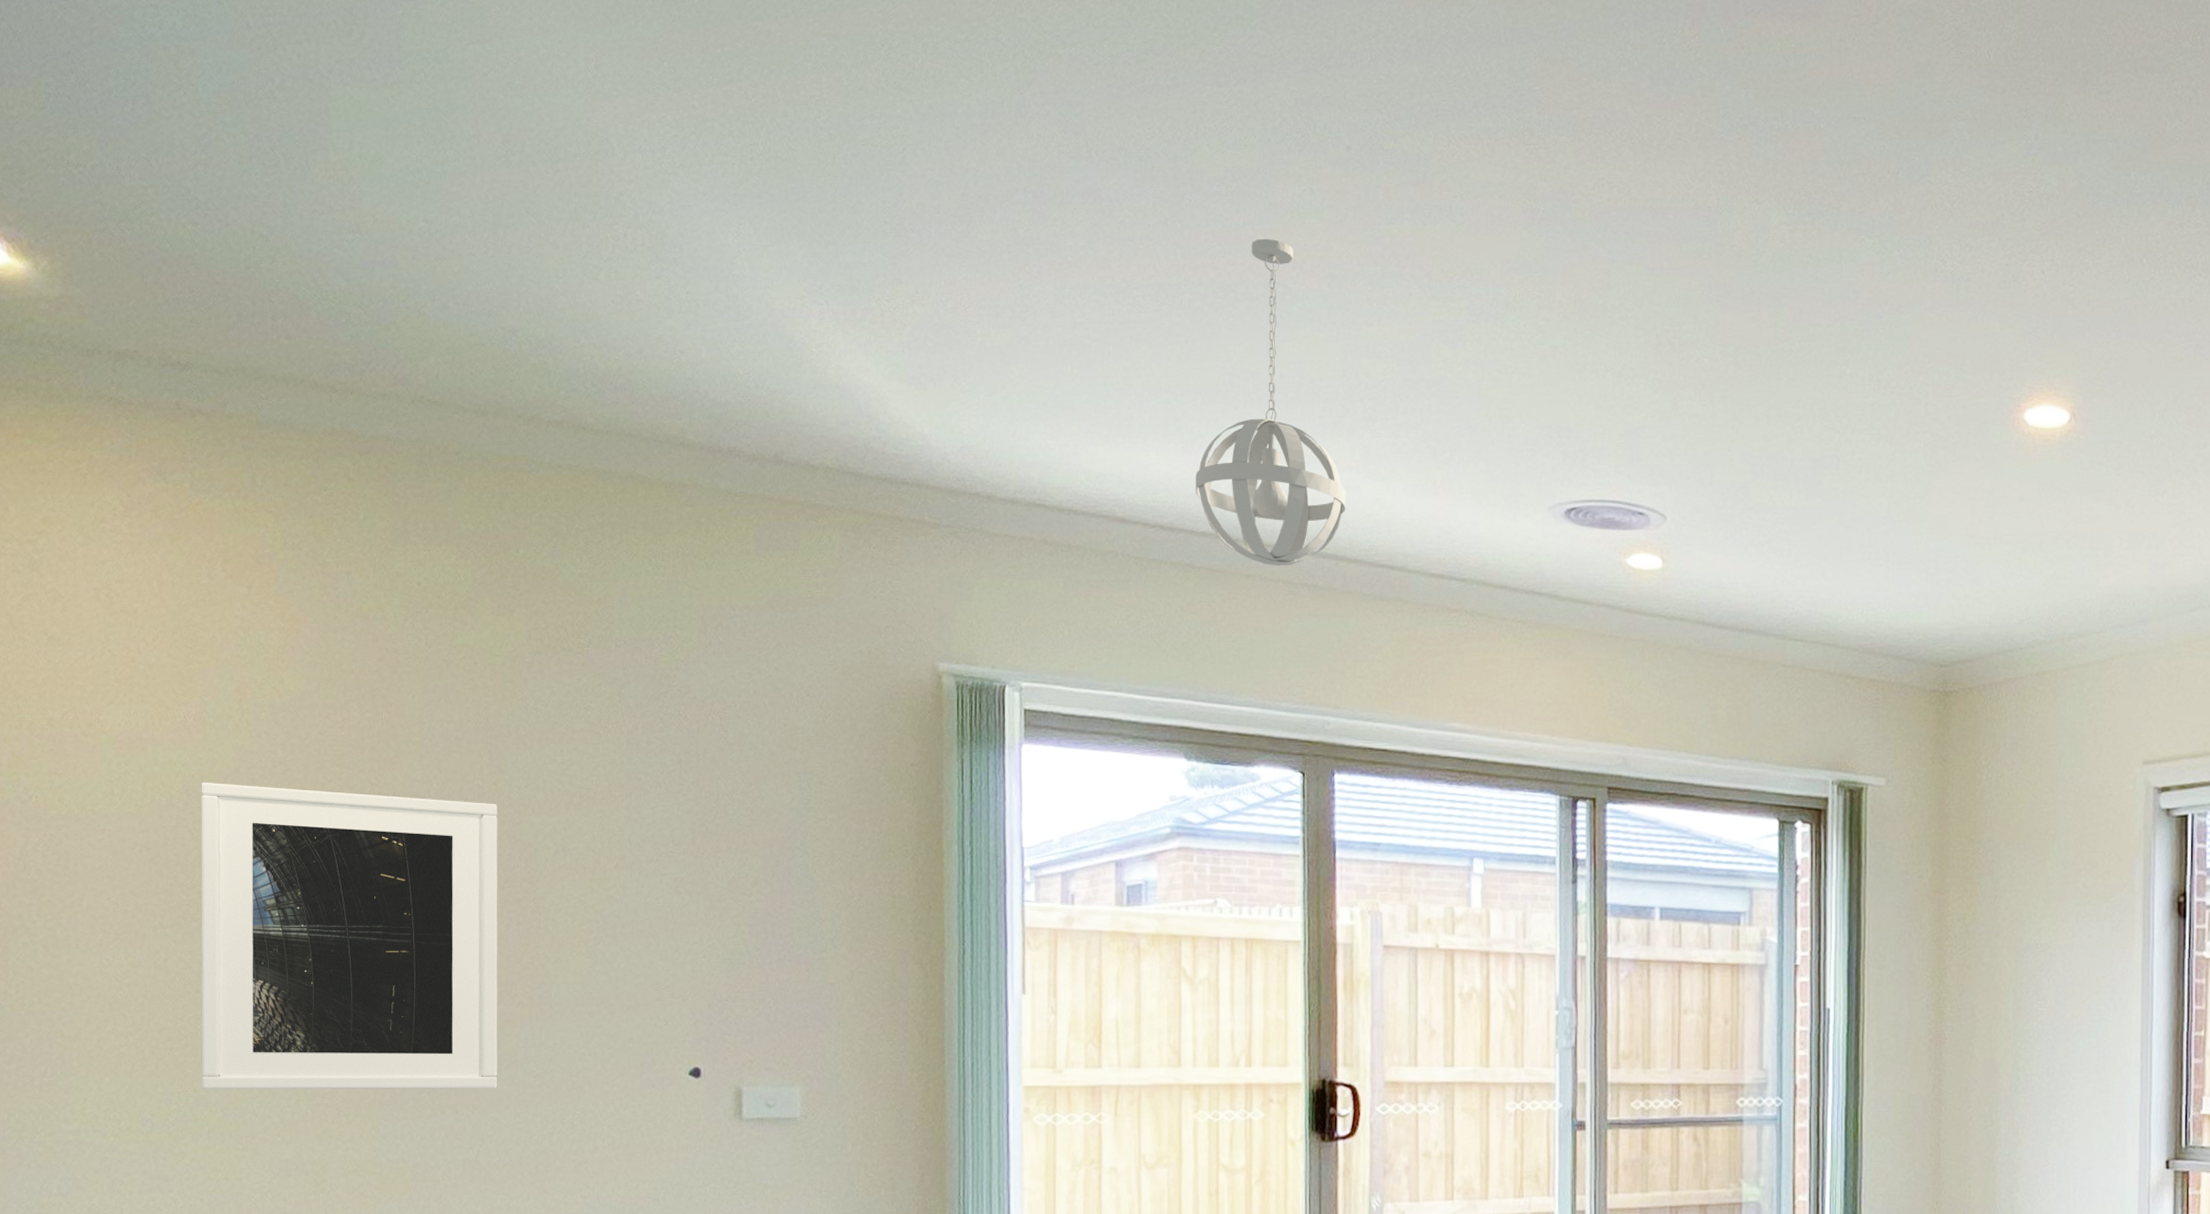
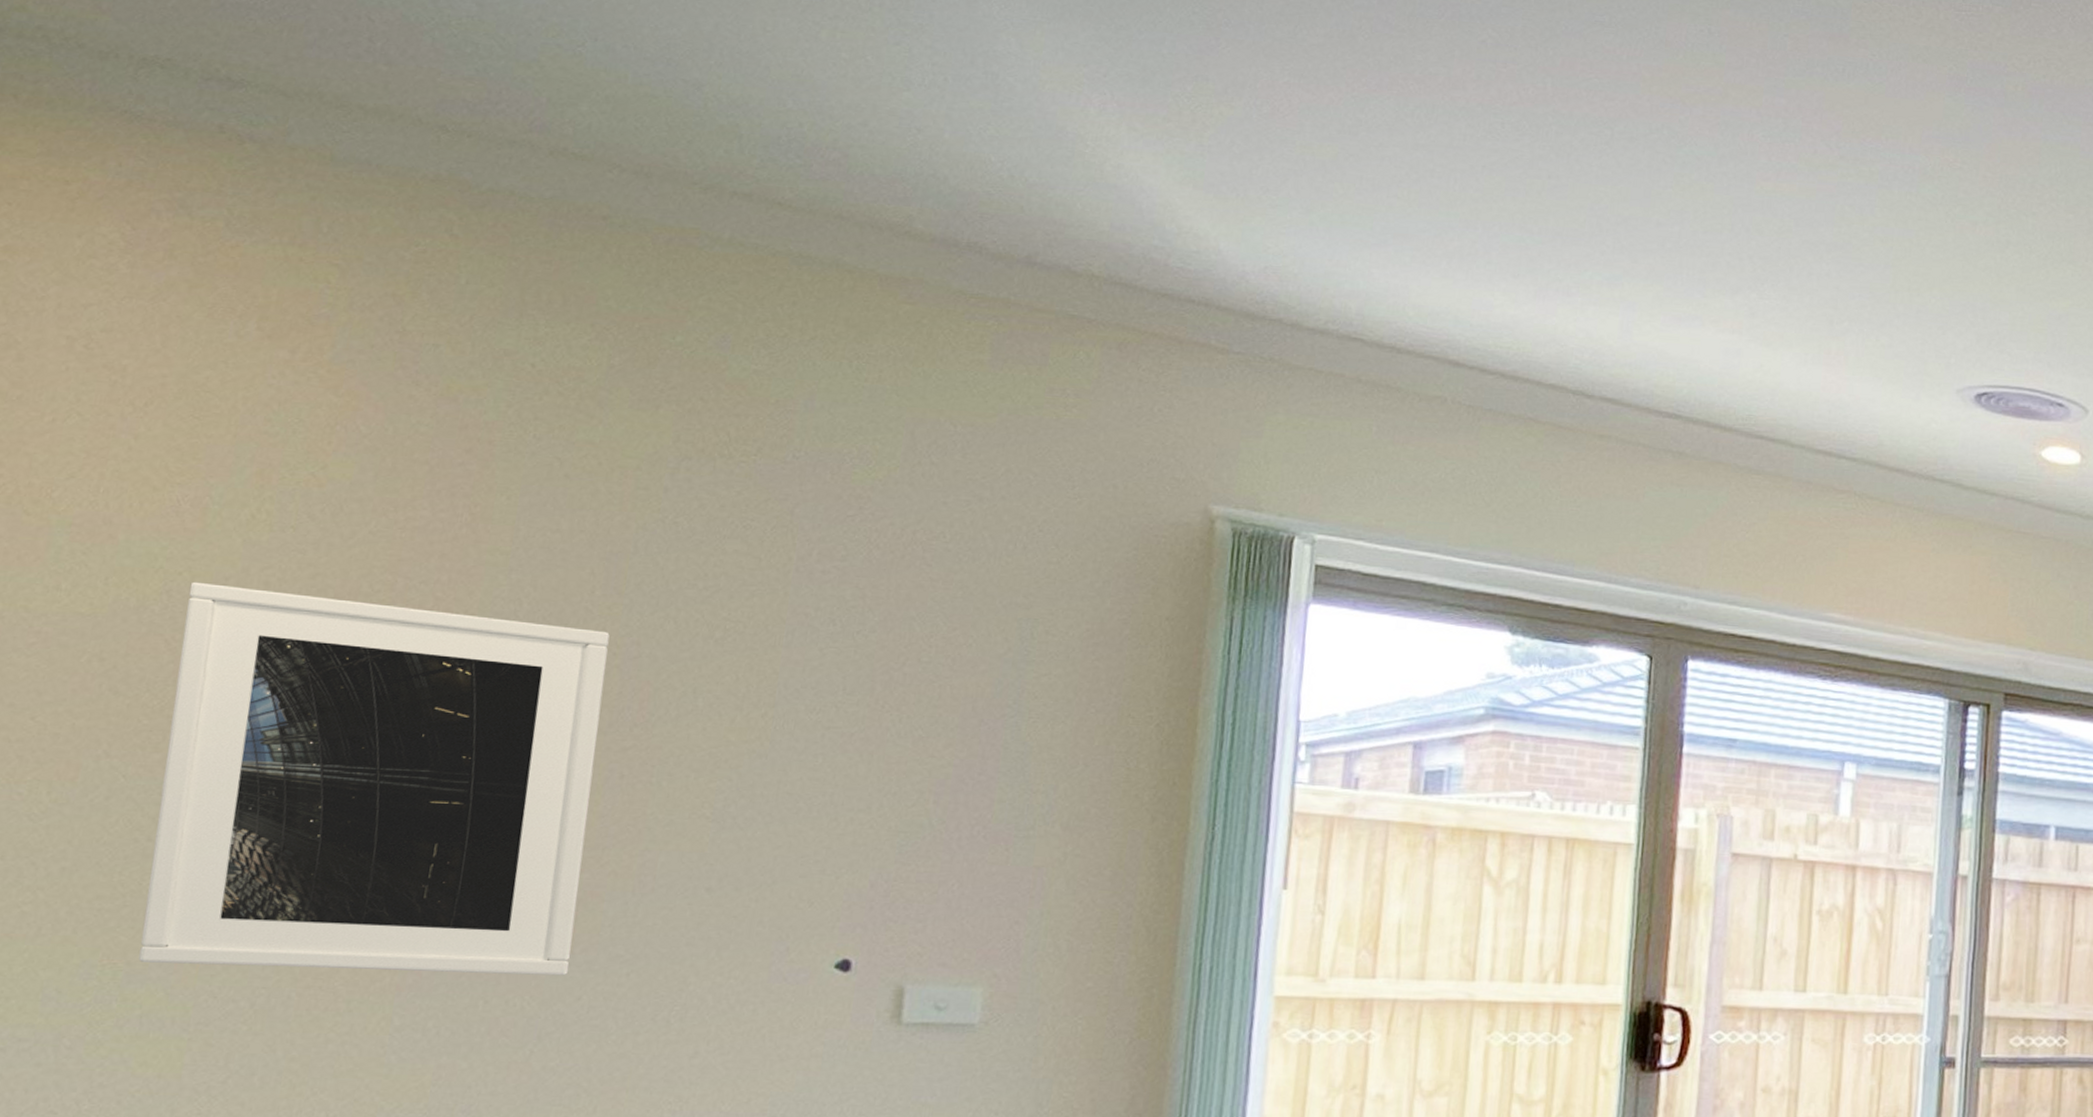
pendant light: present [1196,238,1346,567] -> none [1547,76,1725,429]

